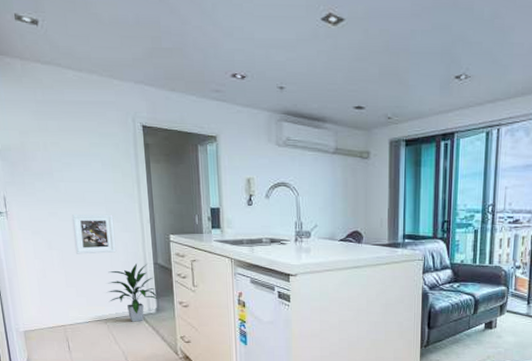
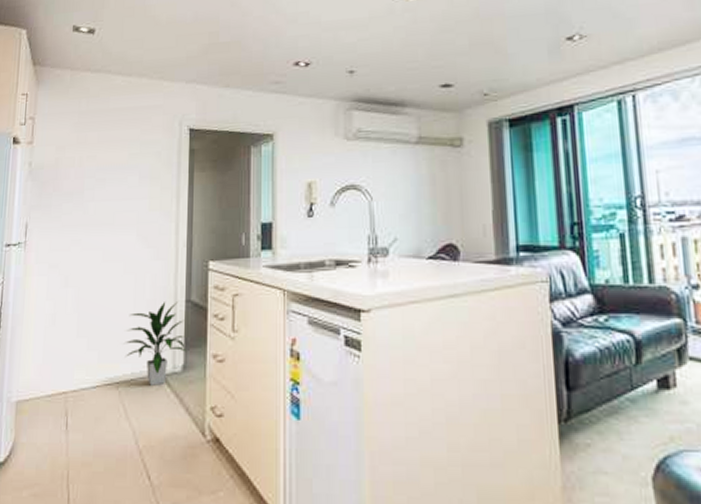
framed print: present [71,214,117,254] -> none [94,238,144,292]

